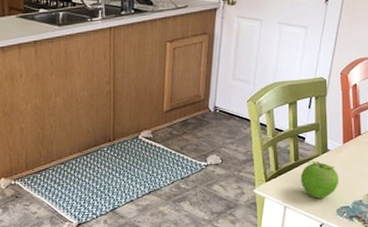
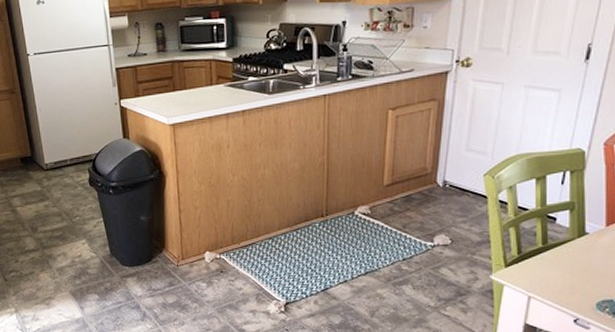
fruit: present [300,160,339,199] -> none [549,245,601,289]

